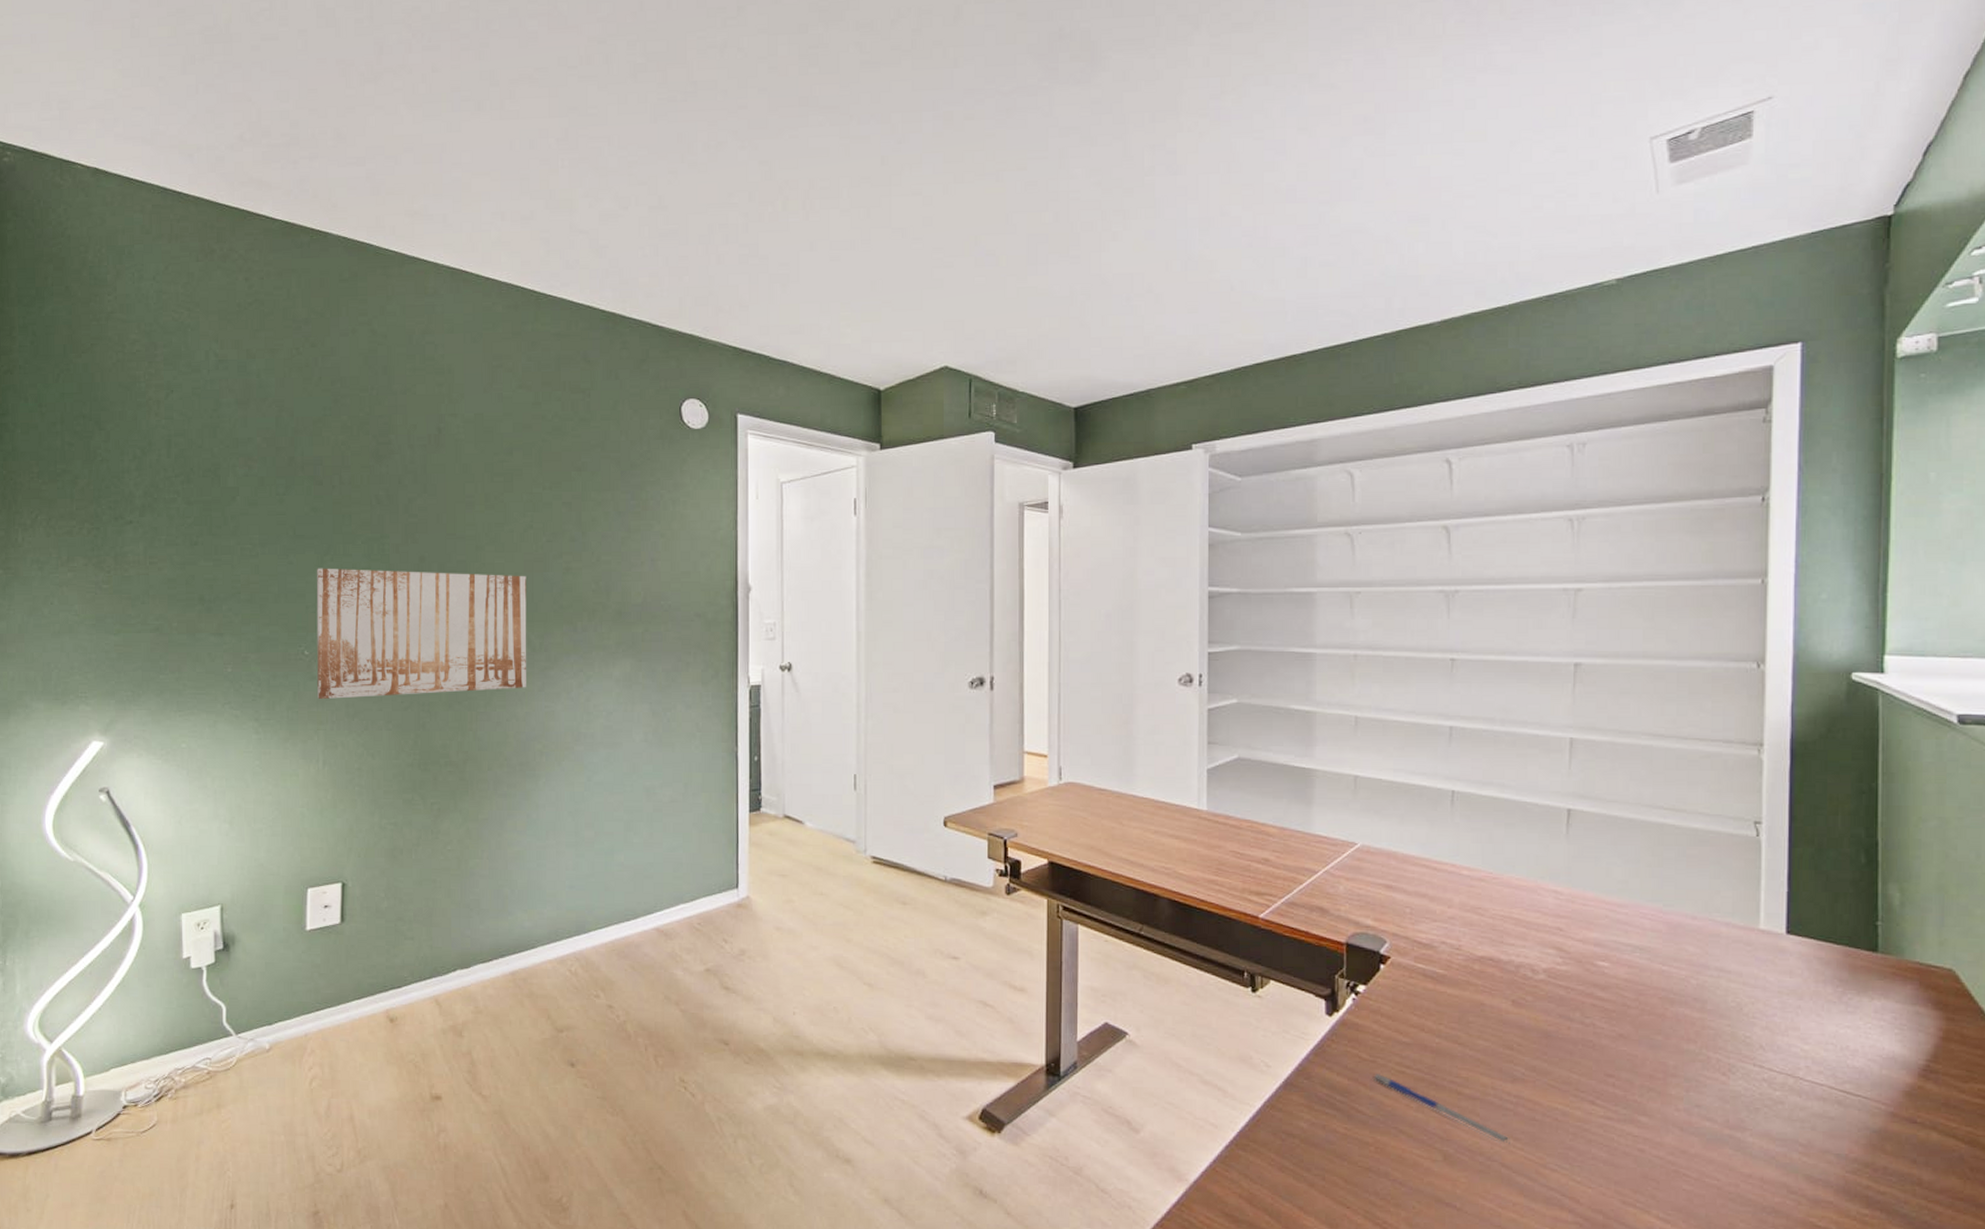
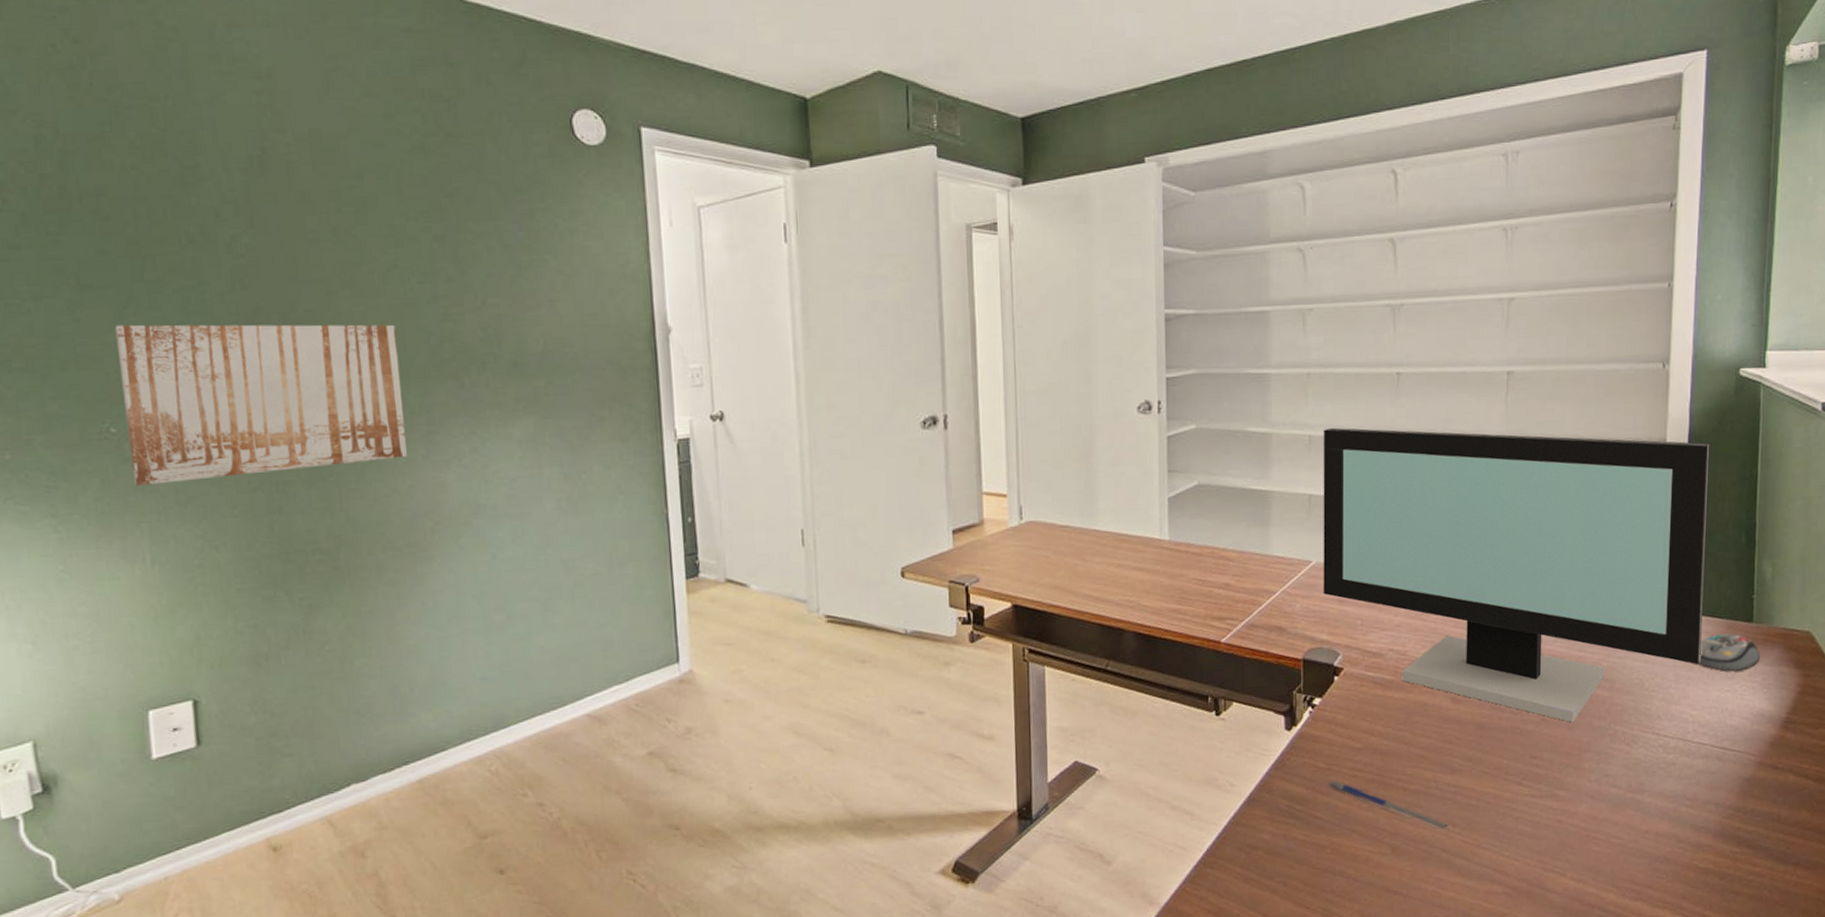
computer monitor: none [1369,710,1817,1042] -> present [1323,427,1710,723]
computer mouse: none [1810,962,1889,1005] -> present [1698,633,1761,671]

